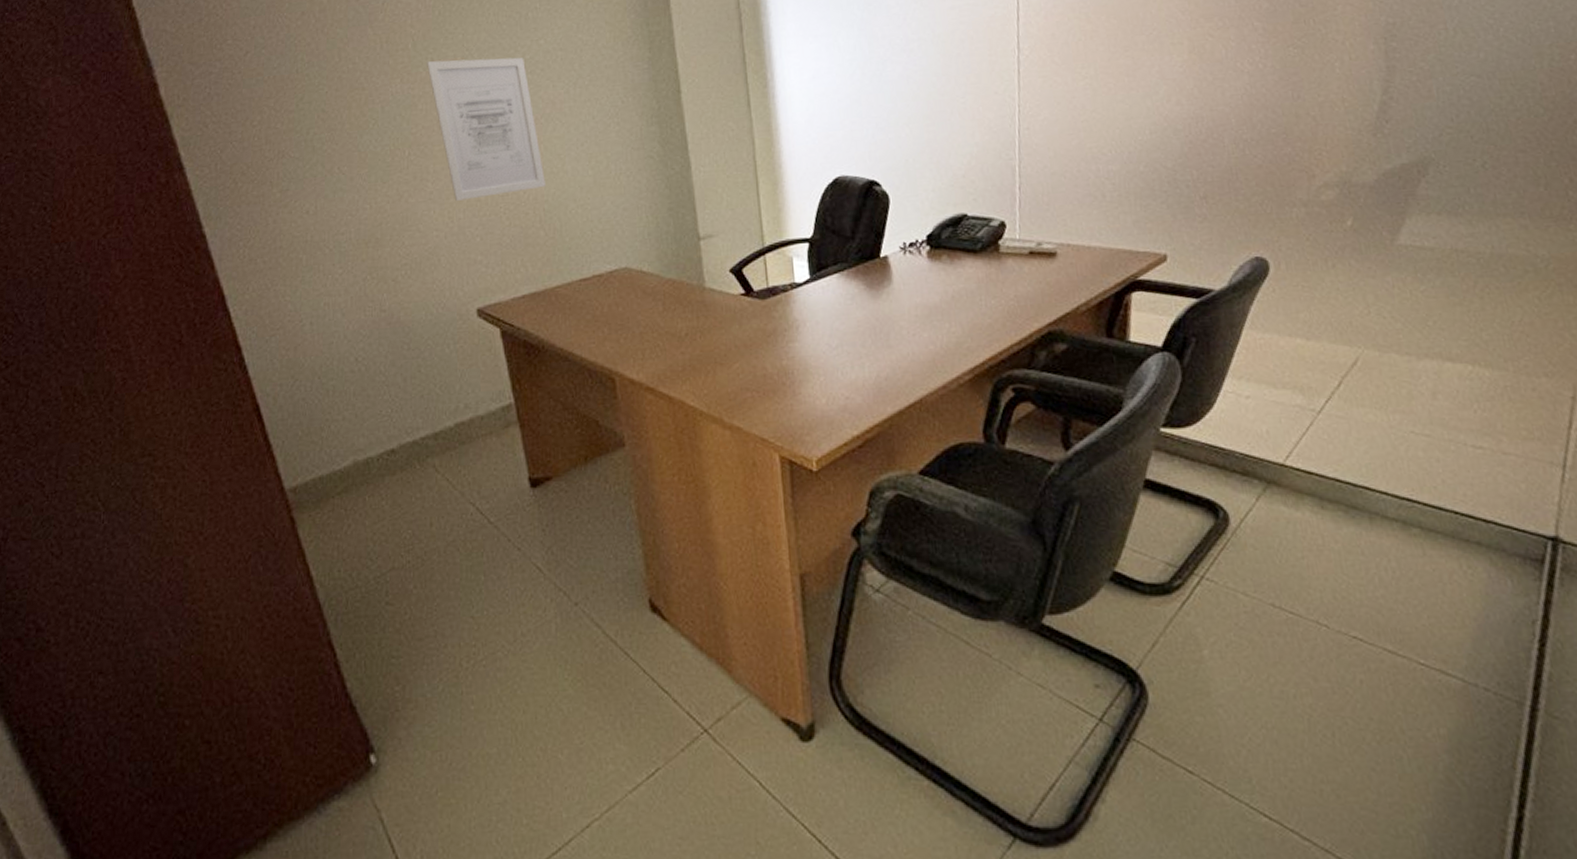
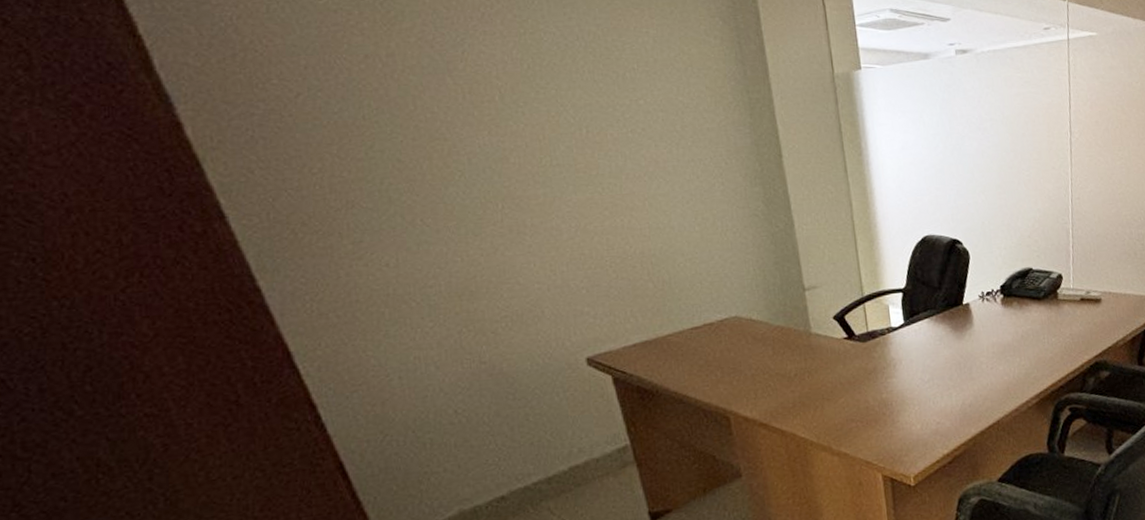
wall art: present [427,57,546,201] -> none [517,114,652,254]

